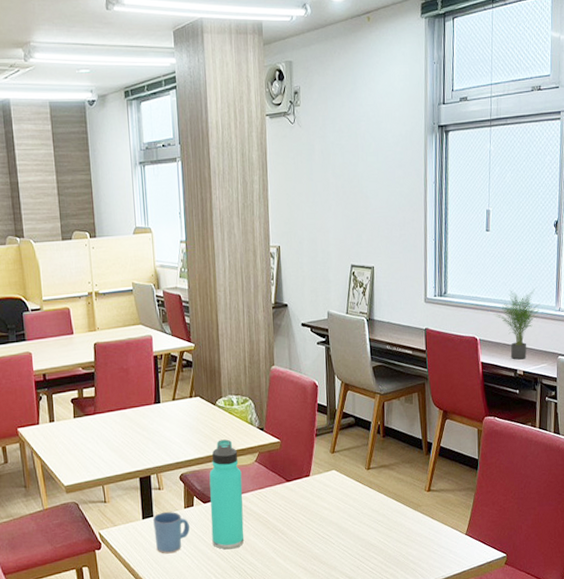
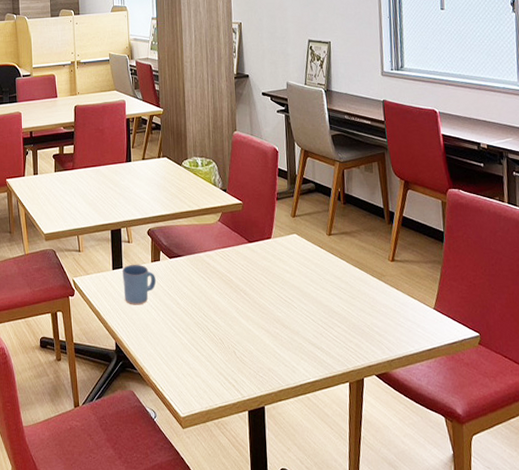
thermos bottle: present [209,439,244,550] -> none [175,198,208,306]
potted plant: present [493,289,540,360] -> none [452,64,501,133]

